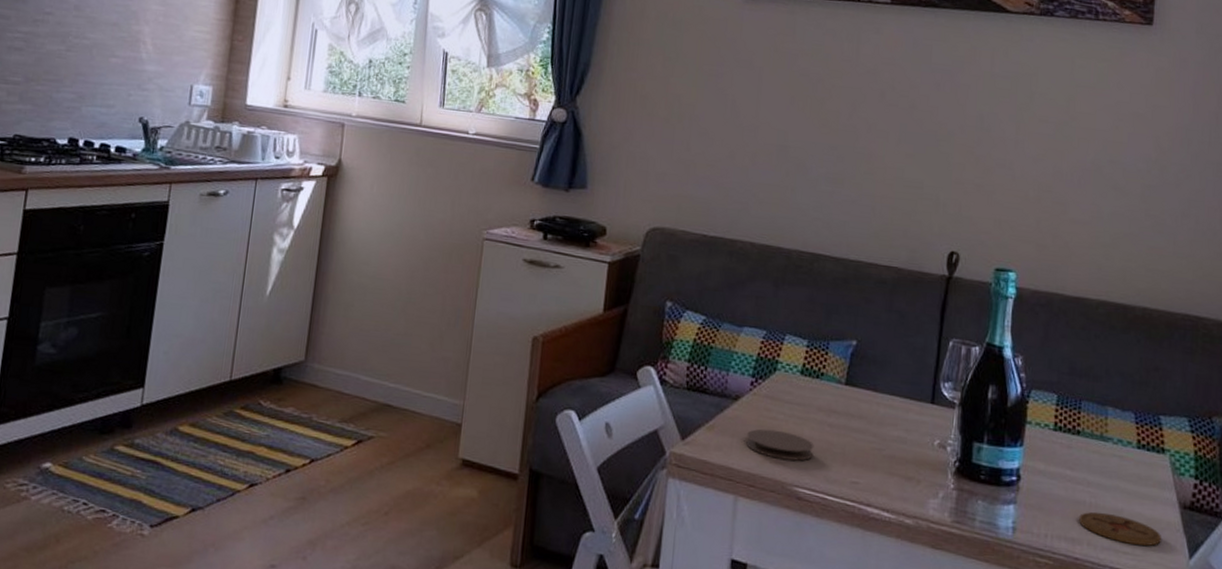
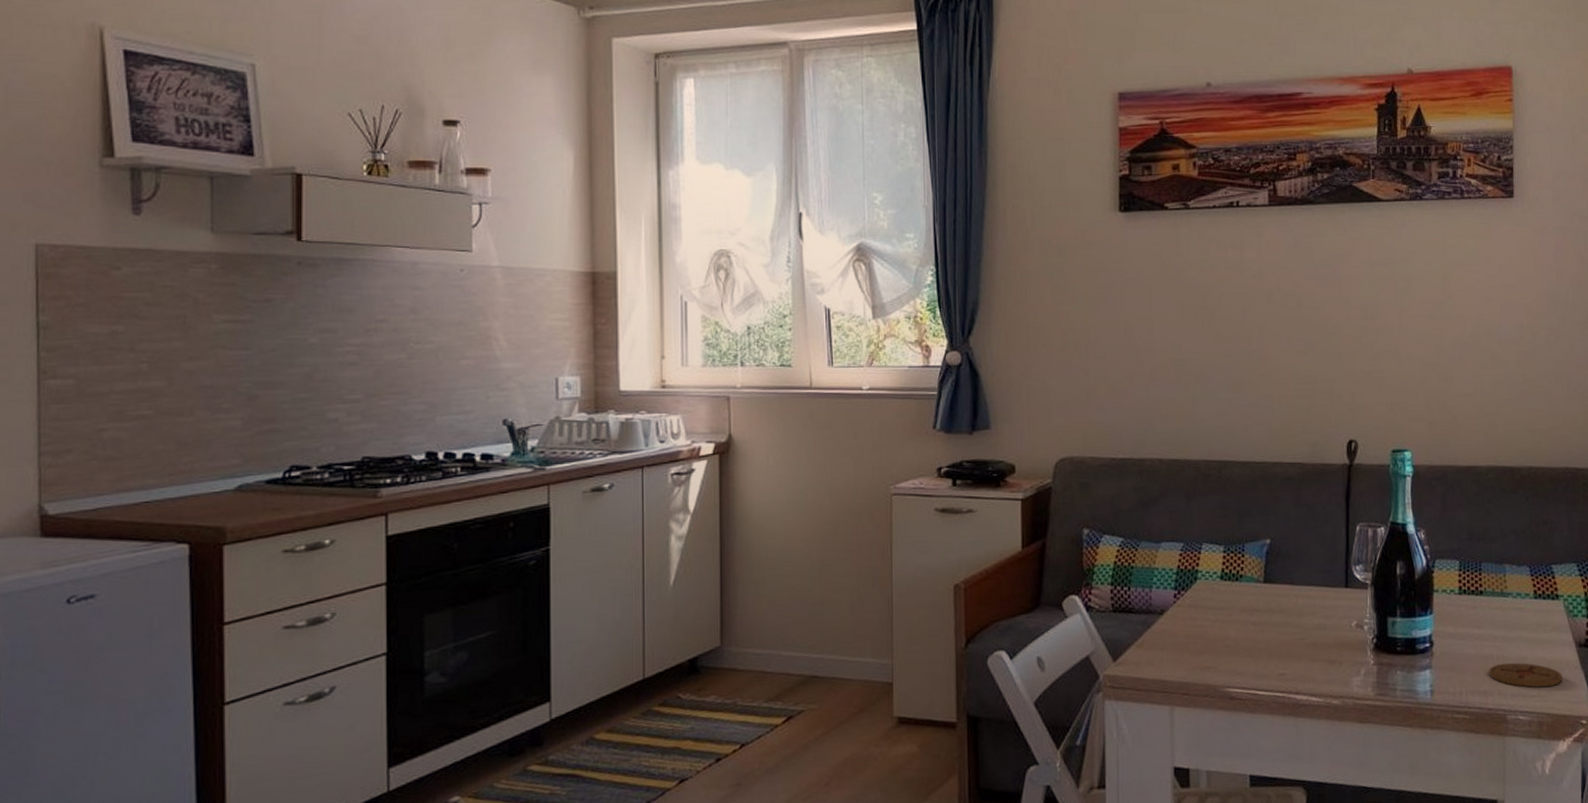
coaster: present [746,428,814,461] -> none [1176,636,1241,664]

